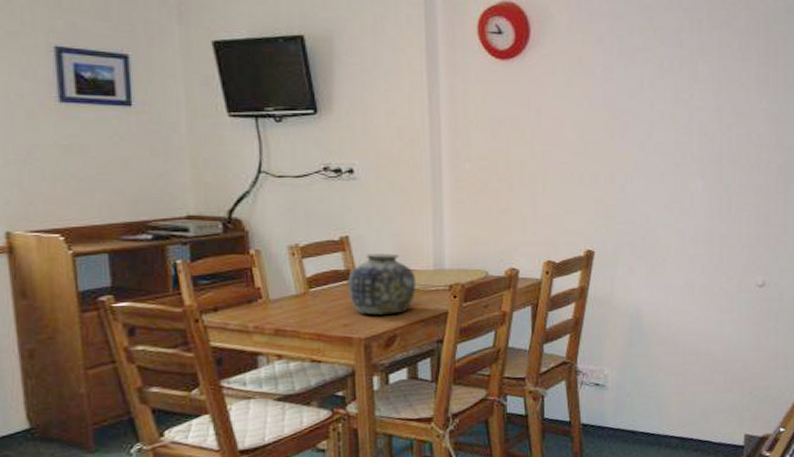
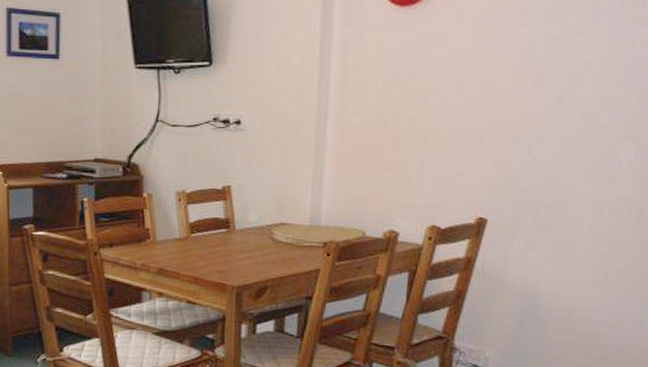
vase: present [348,253,417,315] -> none [226,204,291,266]

